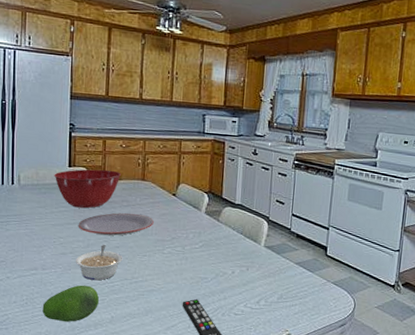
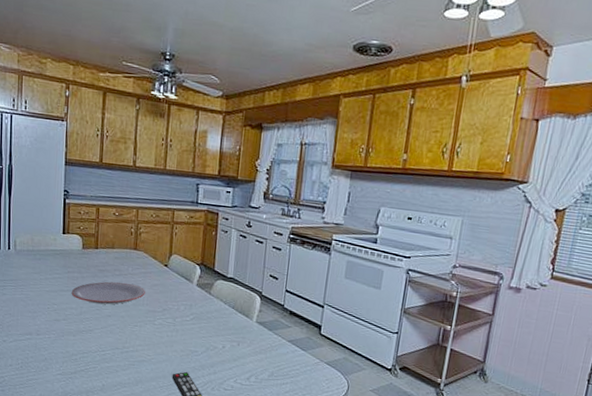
fruit: present [42,285,99,322] -> none [36,352,91,388]
mixing bowl: present [54,169,121,209] -> none [48,236,114,276]
legume: present [75,245,123,281] -> none [68,313,115,349]

